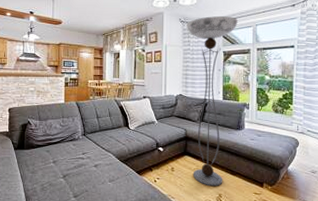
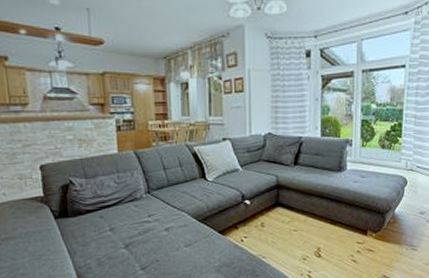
floor lamp: present [186,16,238,187] -> none [274,29,339,240]

